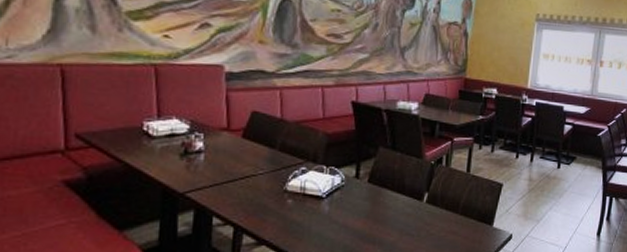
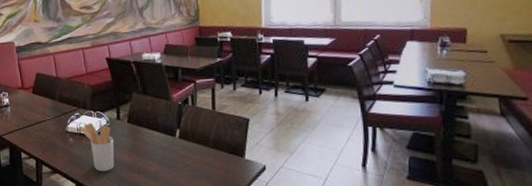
utensil holder: none [303,180,348,243] -> present [79,123,115,172]

